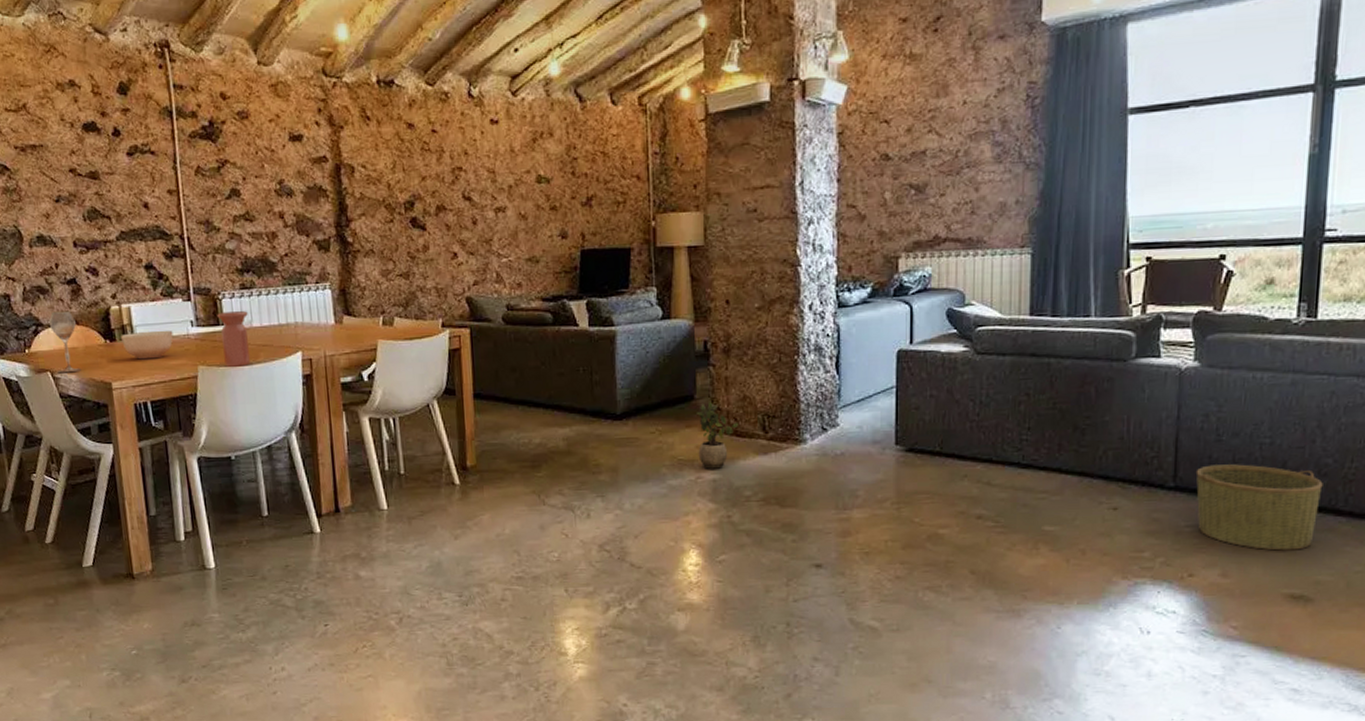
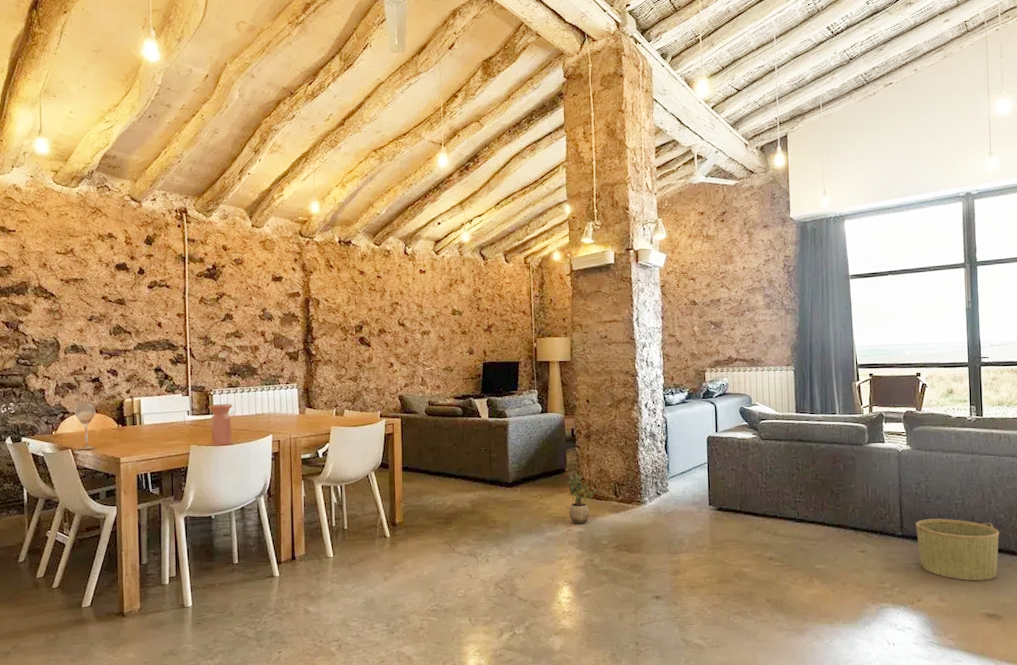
bowl: present [121,330,174,360] -> none [131,417,173,440]

